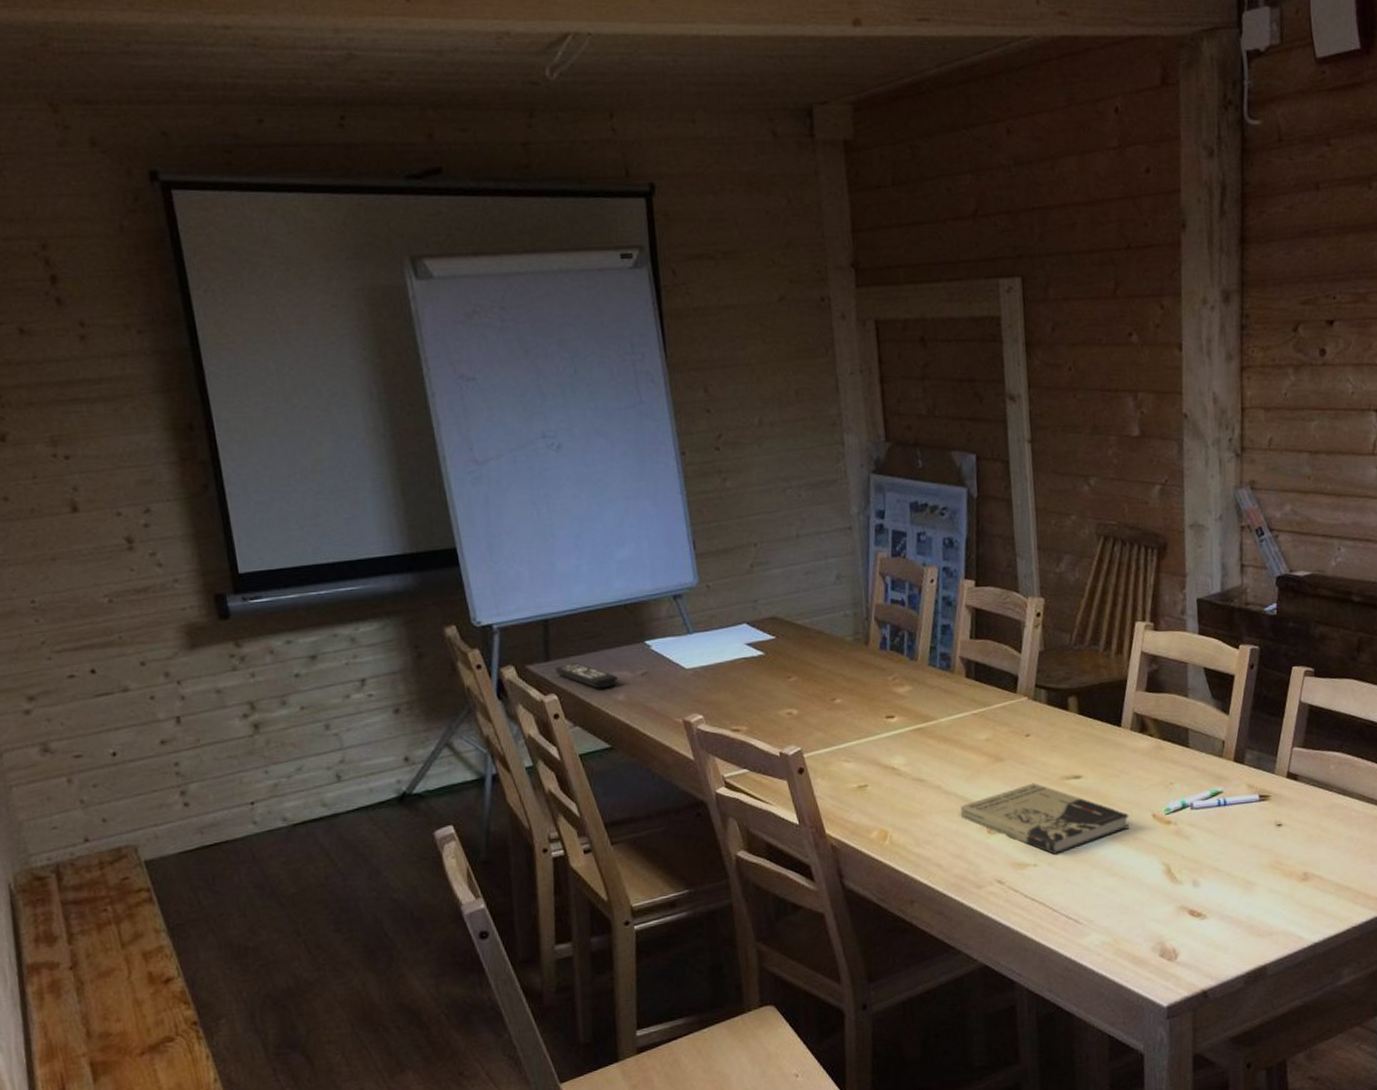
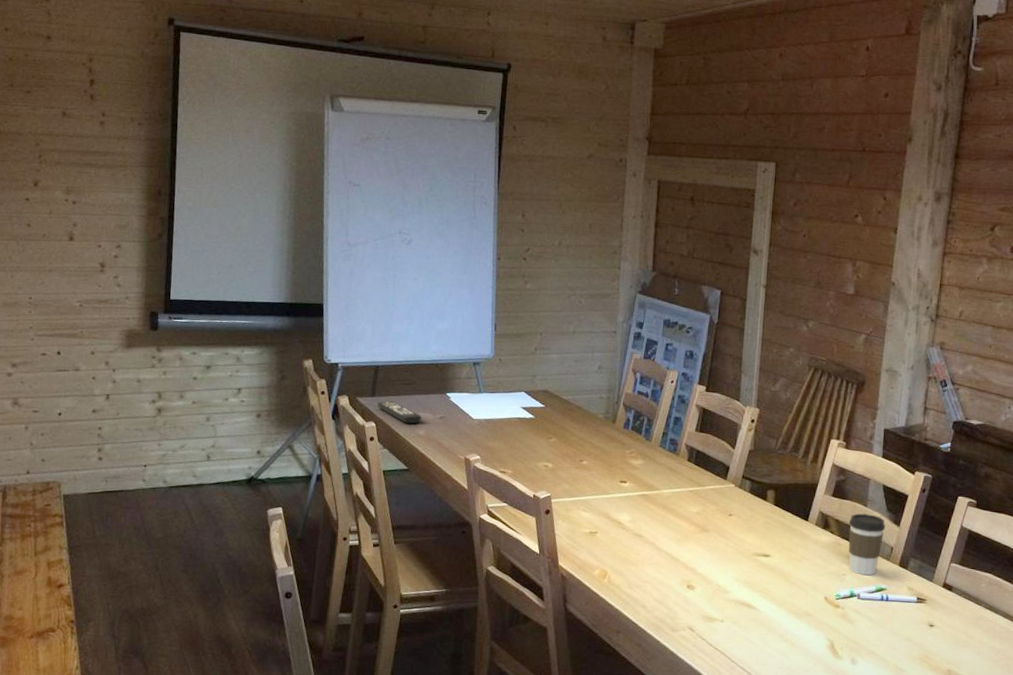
book: present [960,783,1130,855] -> none [667,554,805,615]
coffee cup: none [1169,705,1212,781] -> present [848,513,885,576]

